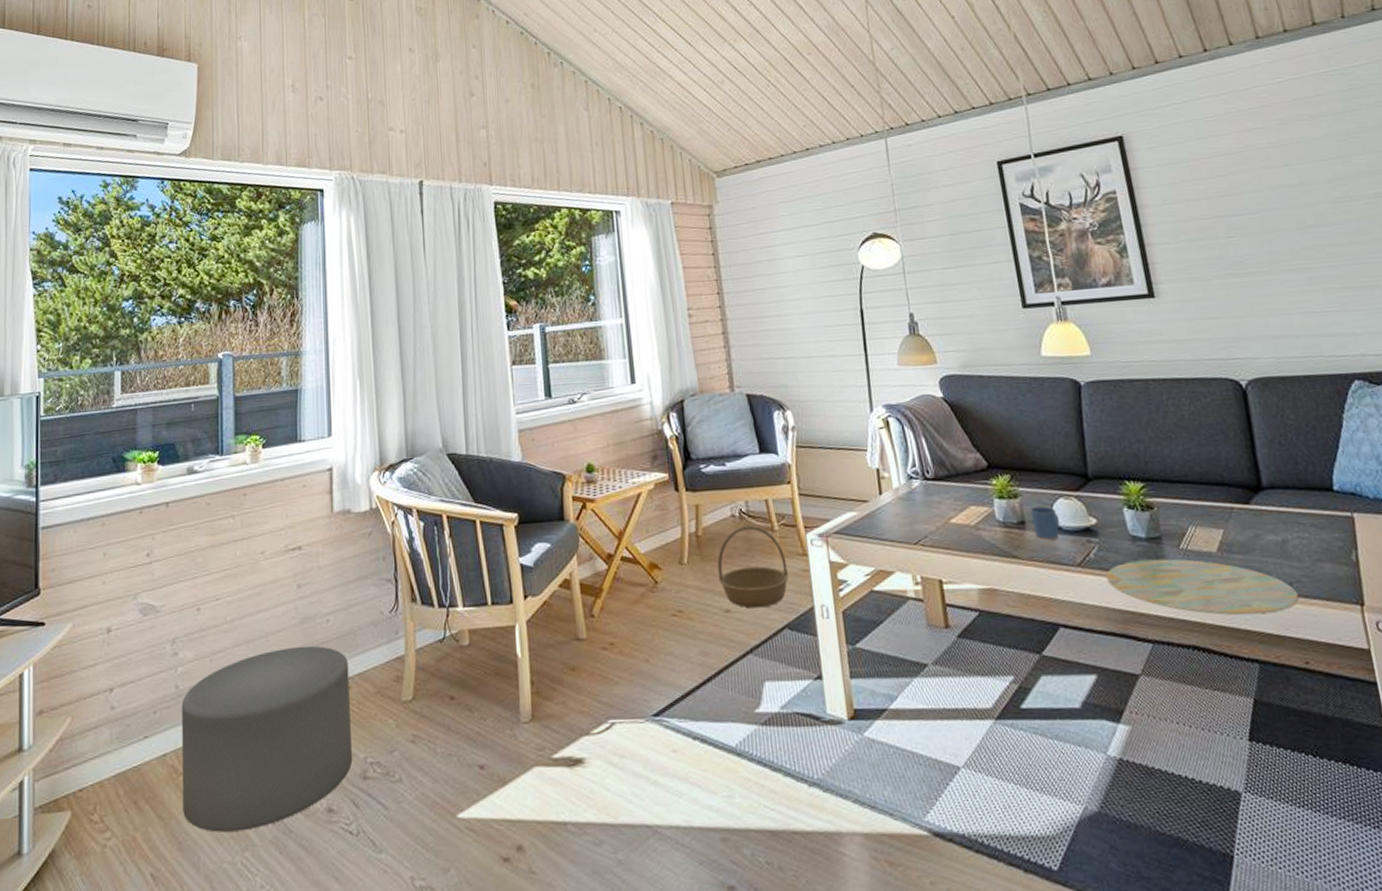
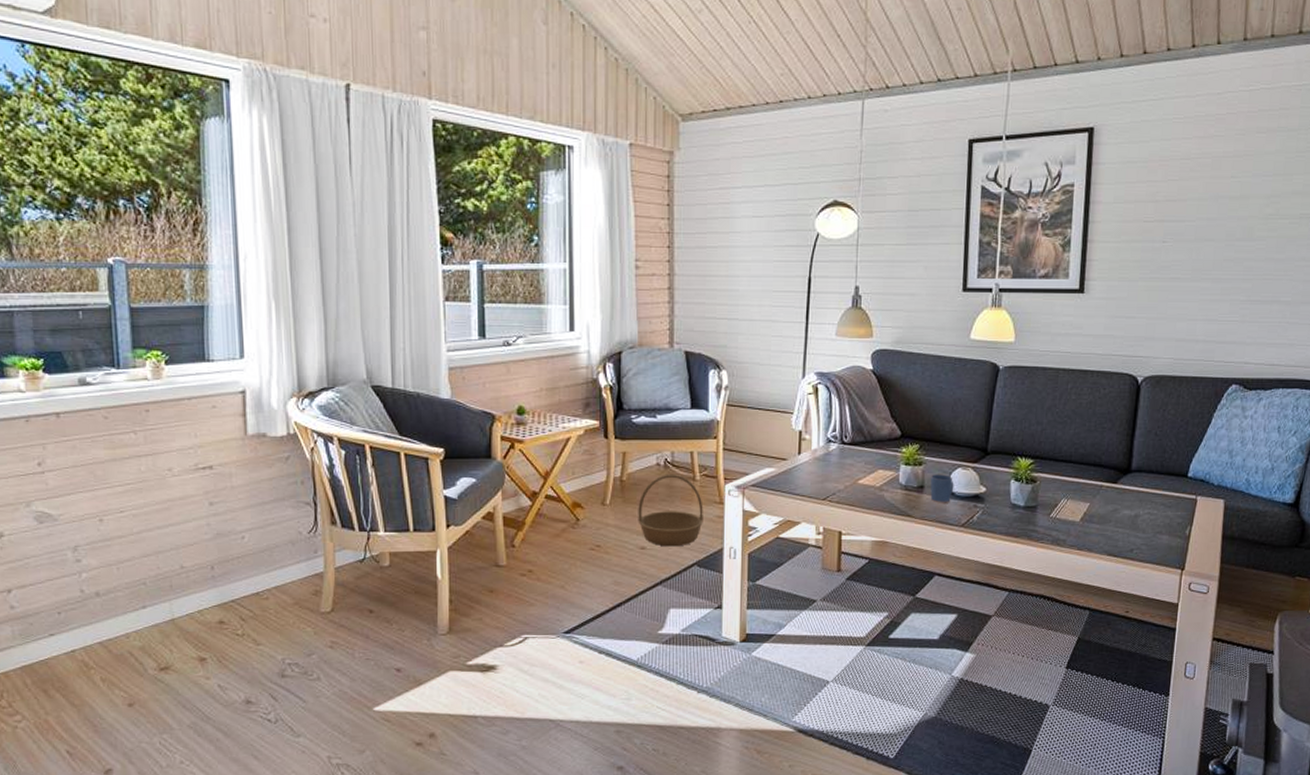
pouf: present [181,645,353,832] -> none [88,559,271,718]
decorative tray: present [1106,558,1299,616] -> none [983,524,1135,573]

